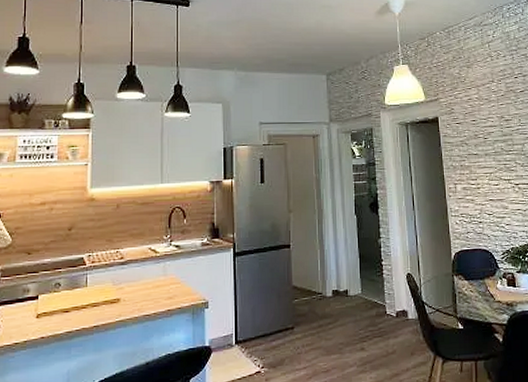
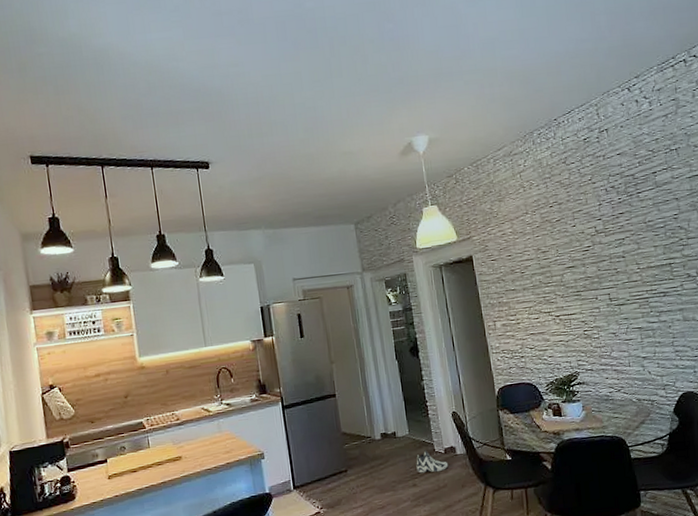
sneaker: none [366,312,399,337] -> present [416,450,449,473]

